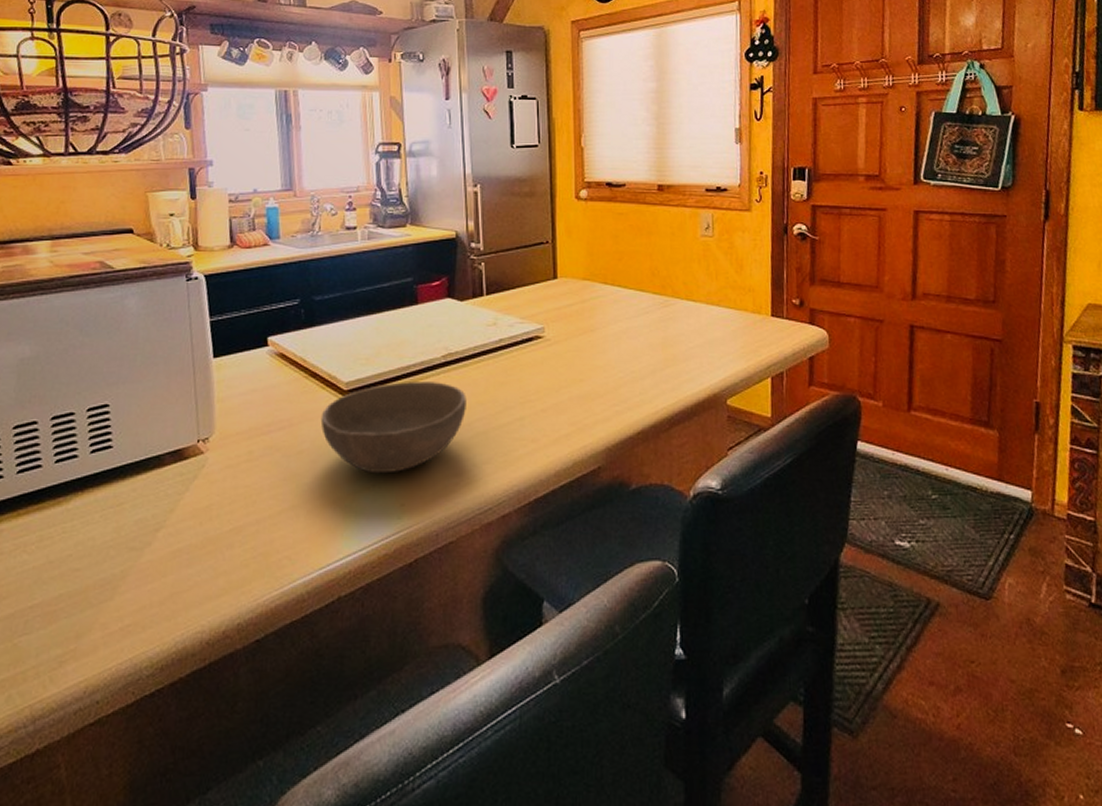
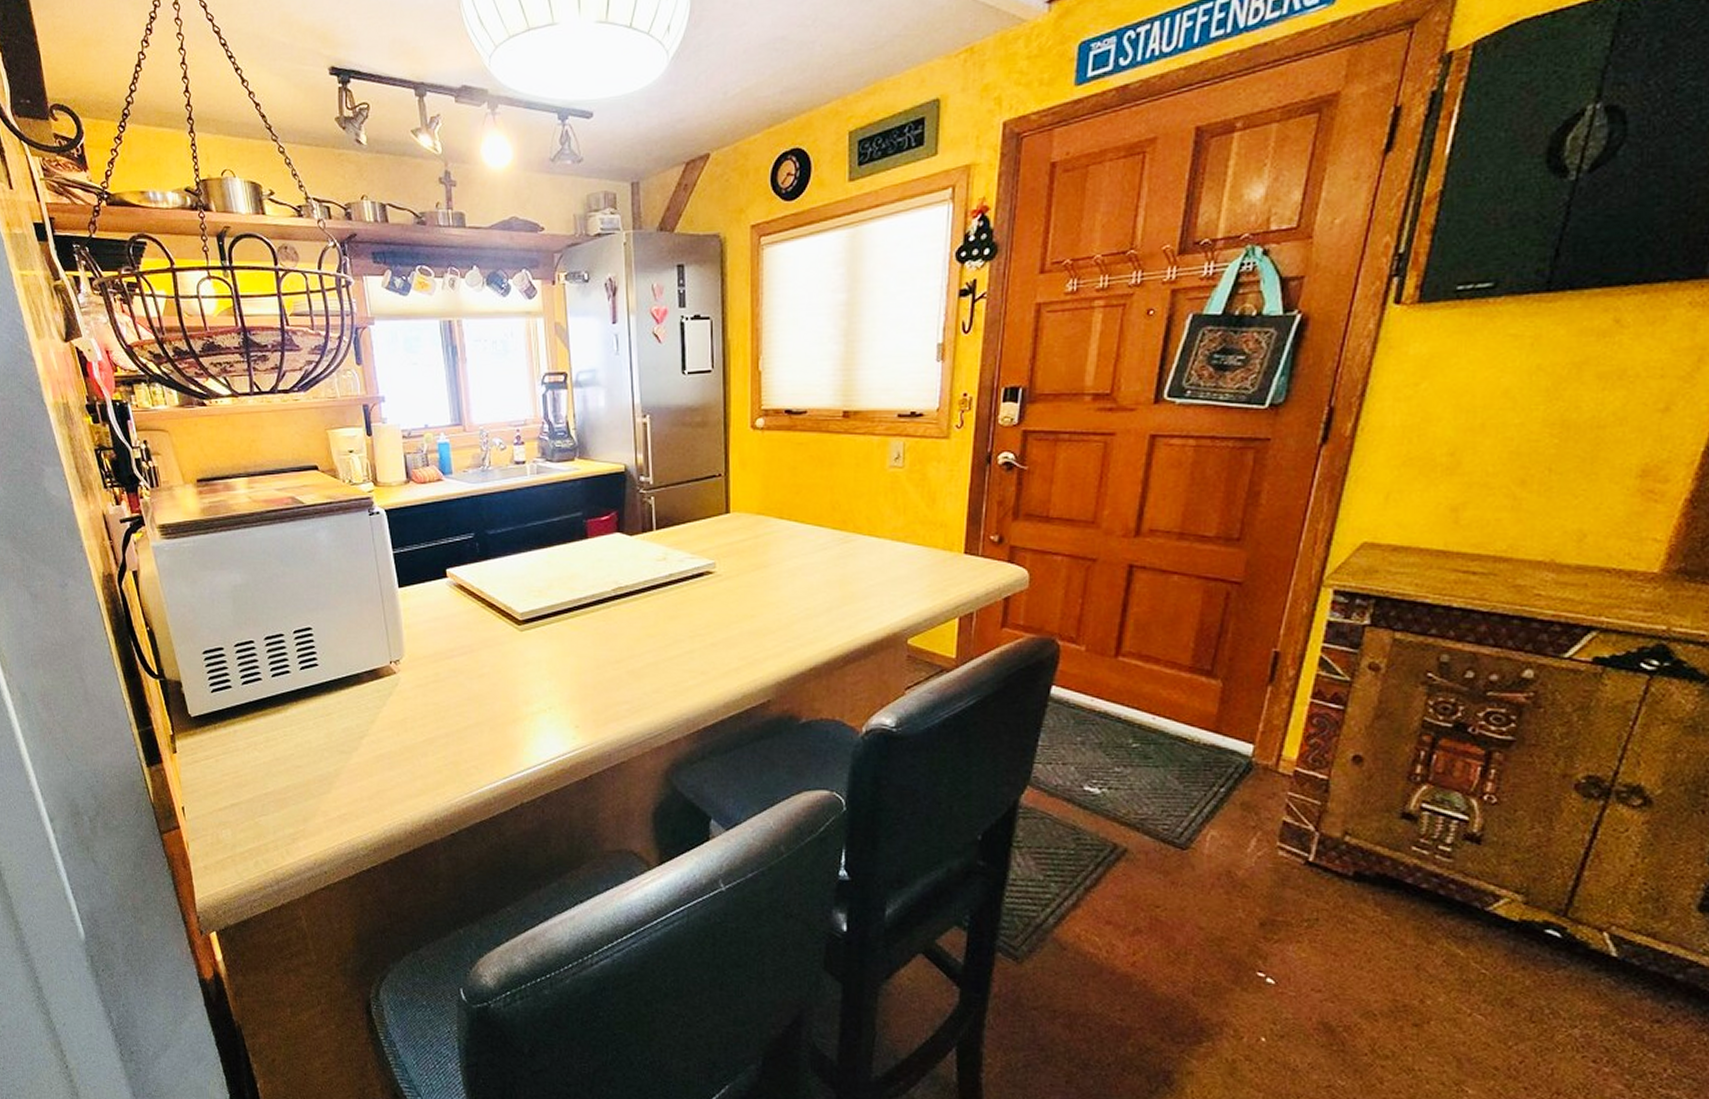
bowl: present [320,382,466,474] -> none [498,614,637,698]

